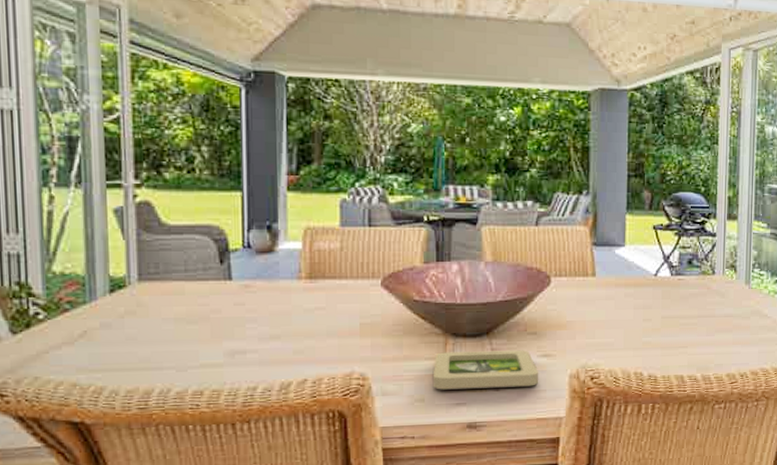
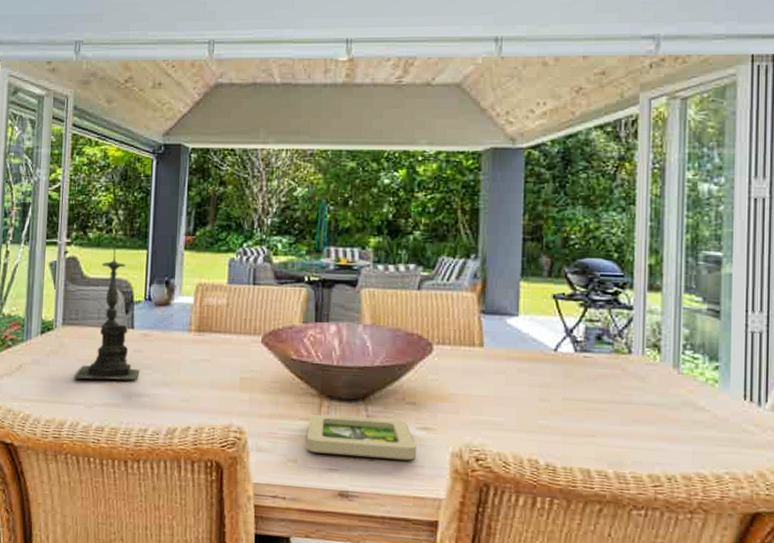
candle holder: none [158,187,243,341] -> present [73,246,140,381]

